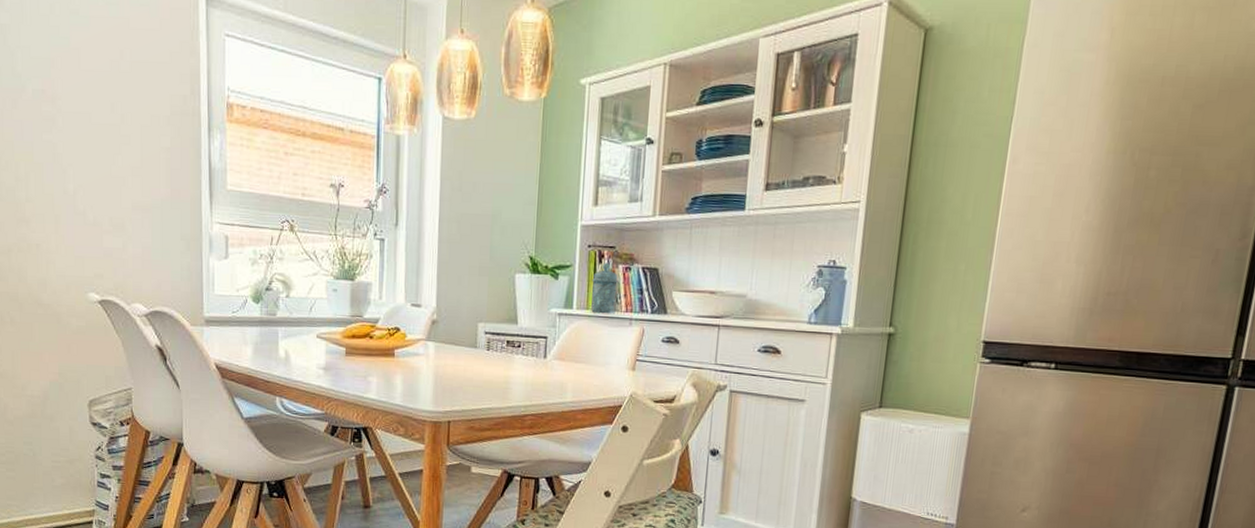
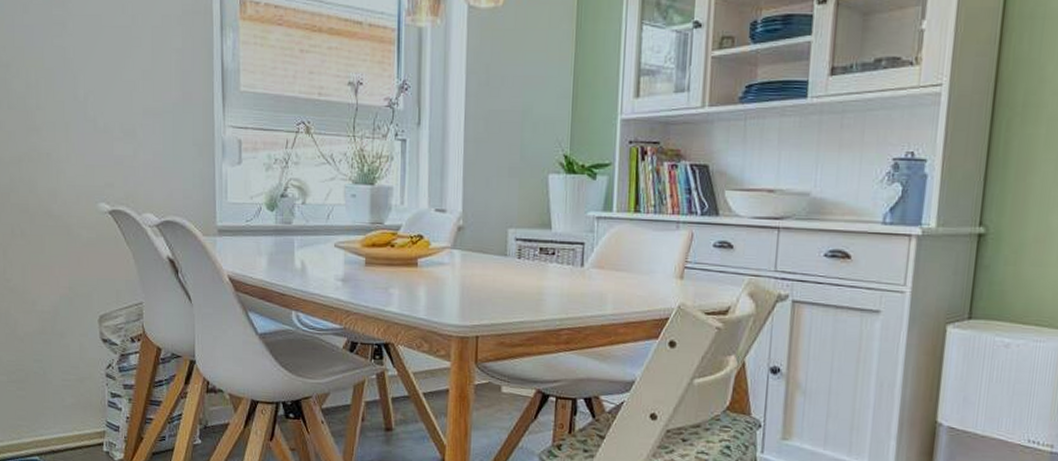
canister: present [591,263,619,314] -> none [633,161,664,217]

